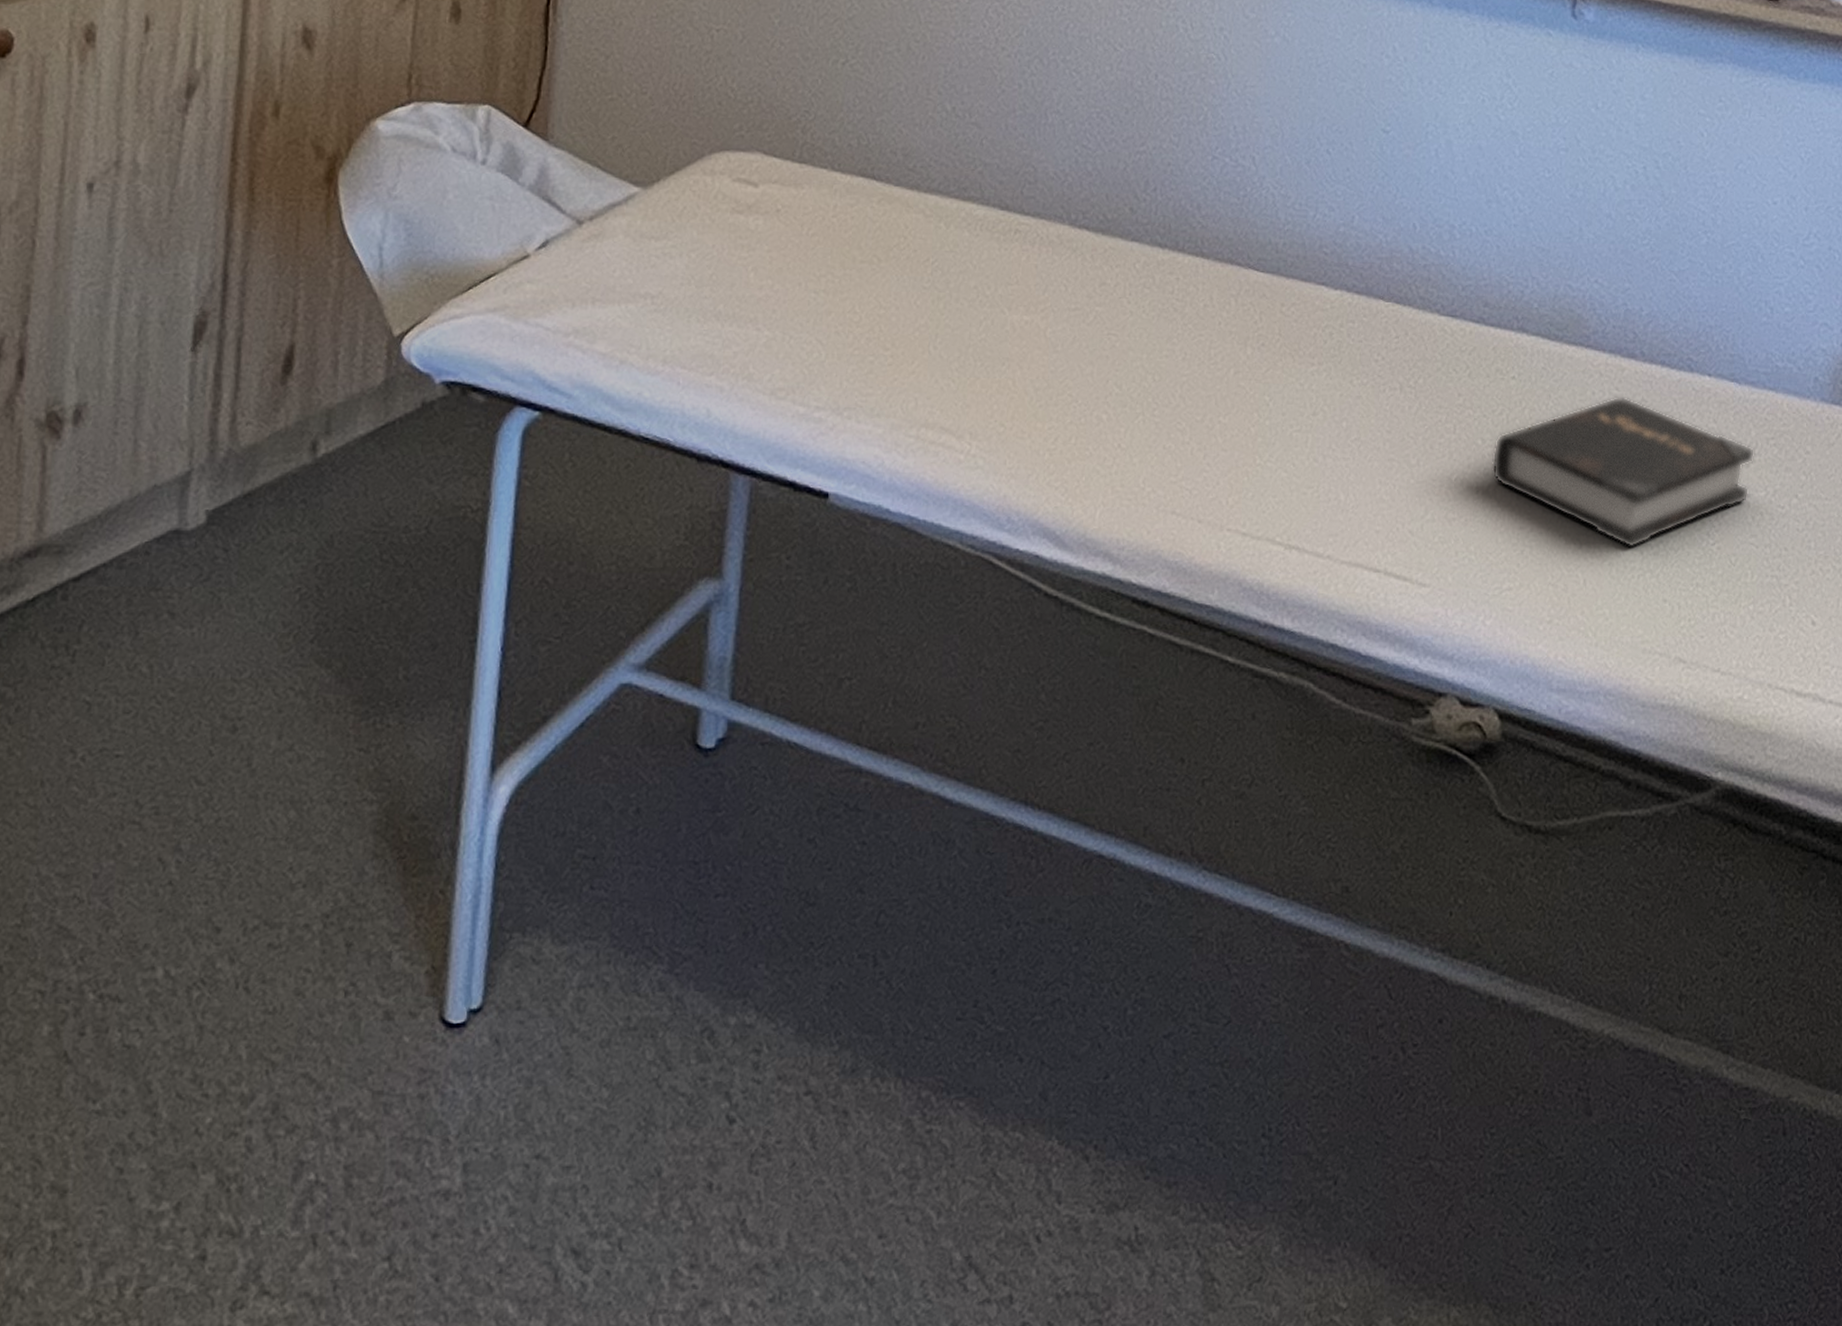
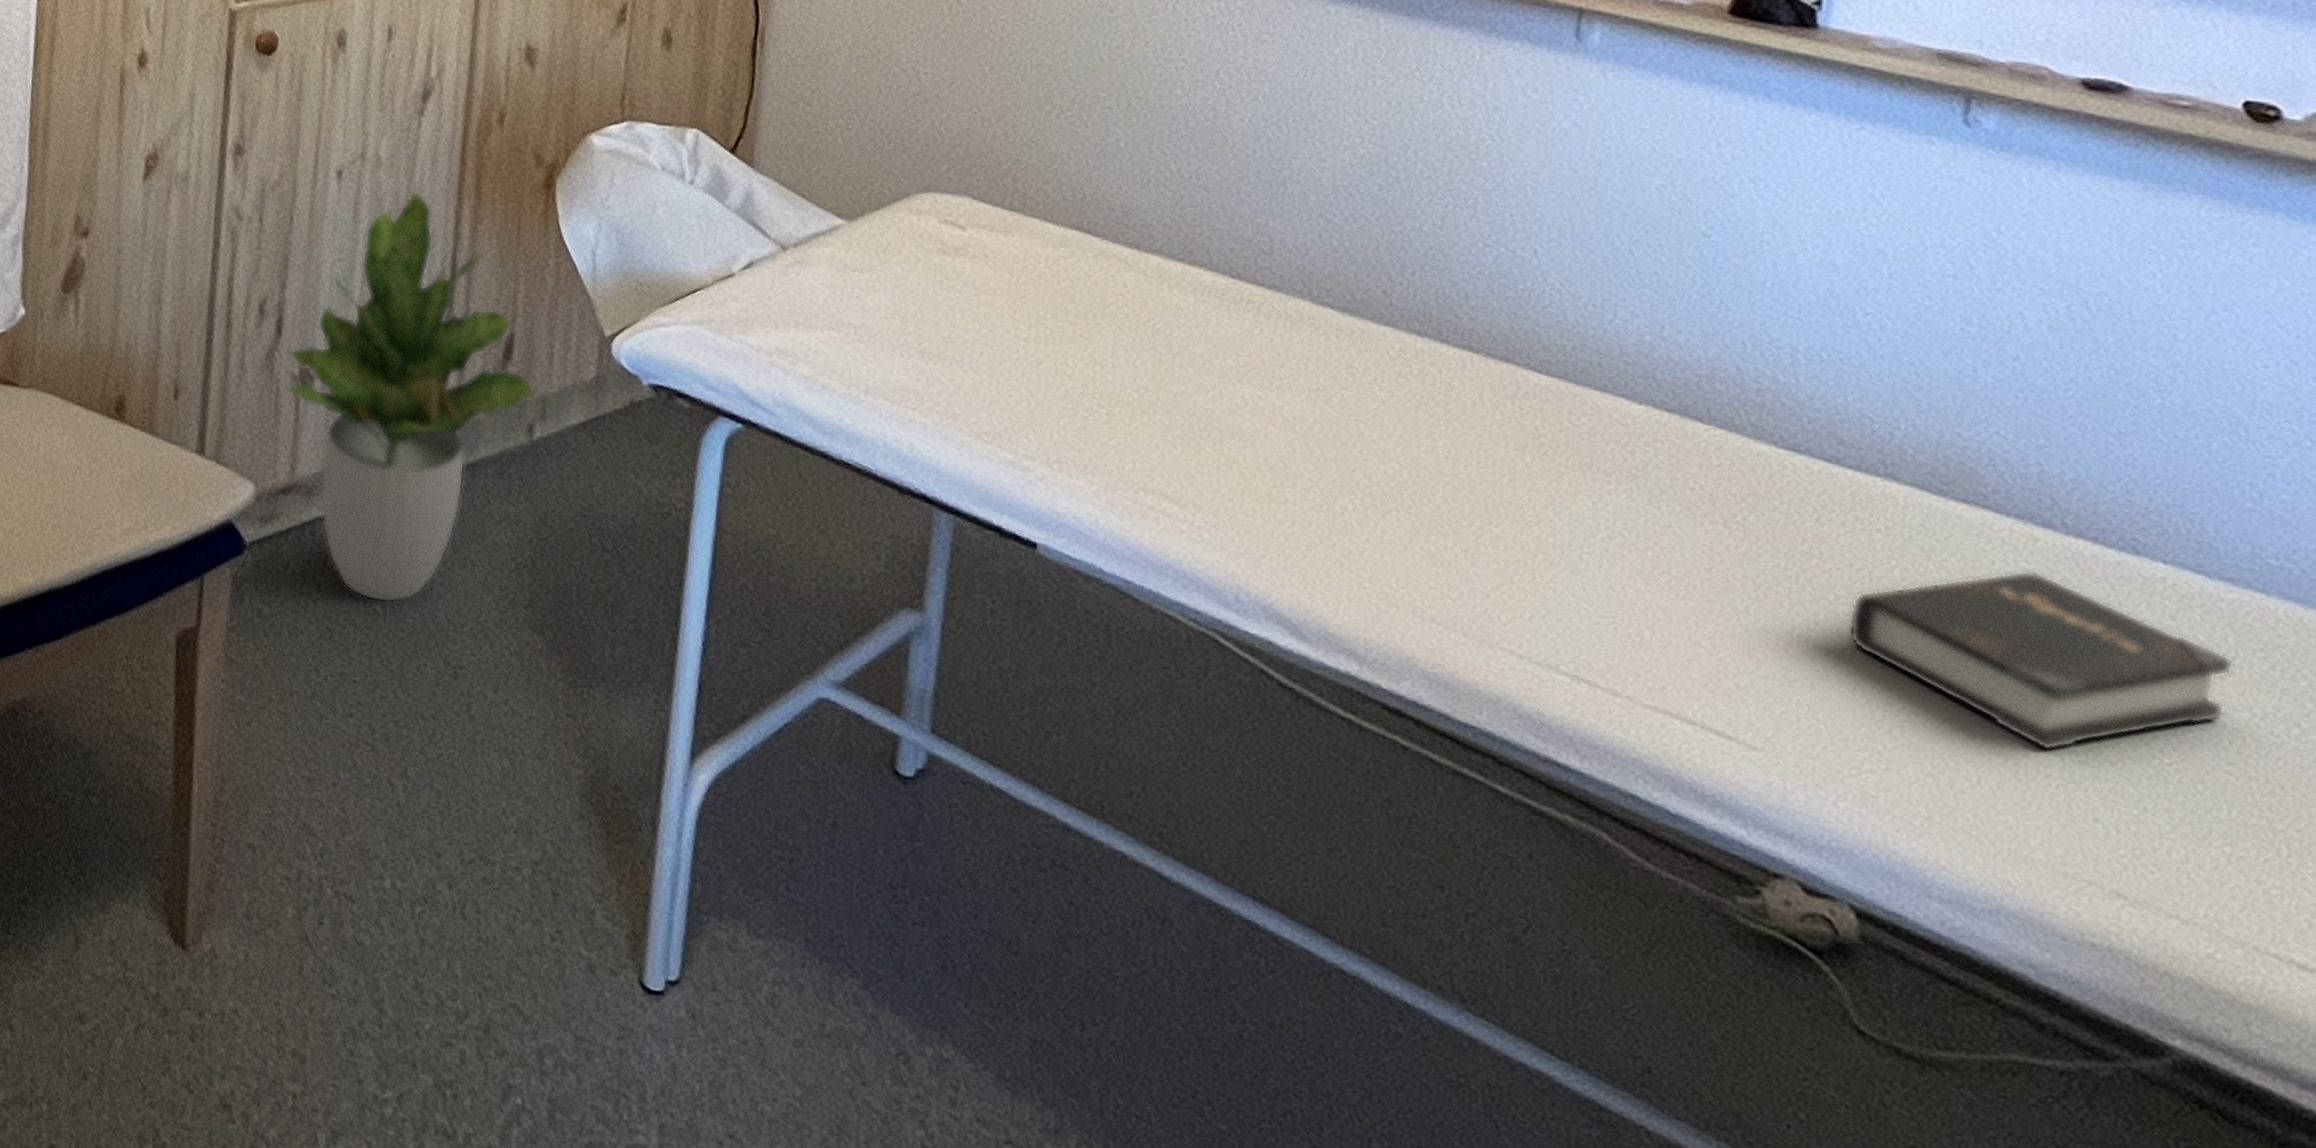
potted plant: none [25,198,319,662] -> present [282,190,535,603]

